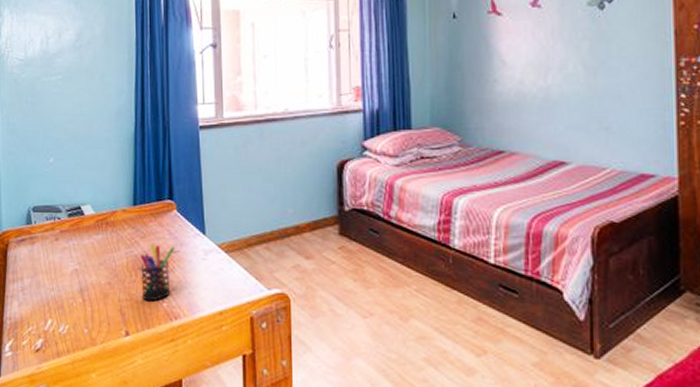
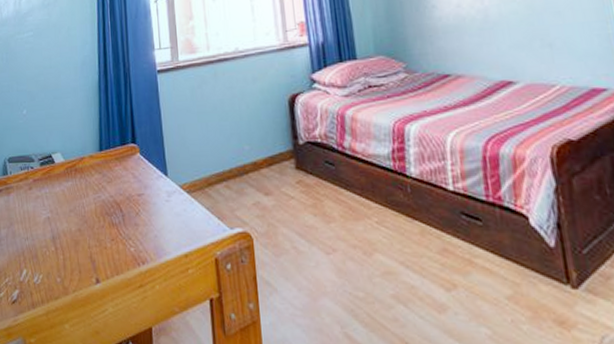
pen holder: present [140,243,175,302] -> none [107,187,140,247]

